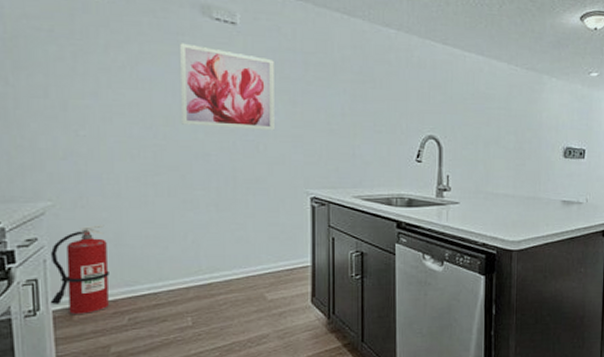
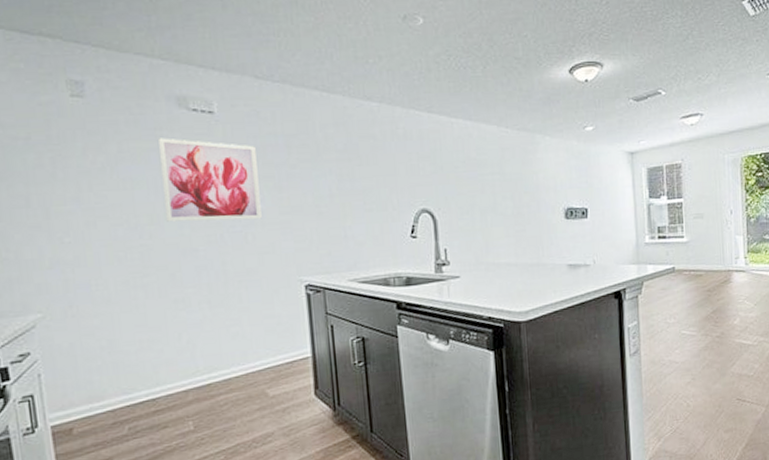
fire extinguisher: present [50,225,109,315] -> none [45,333,108,430]

